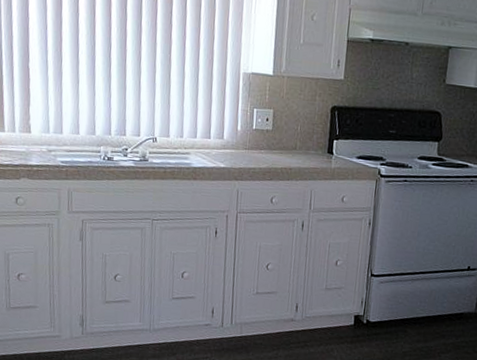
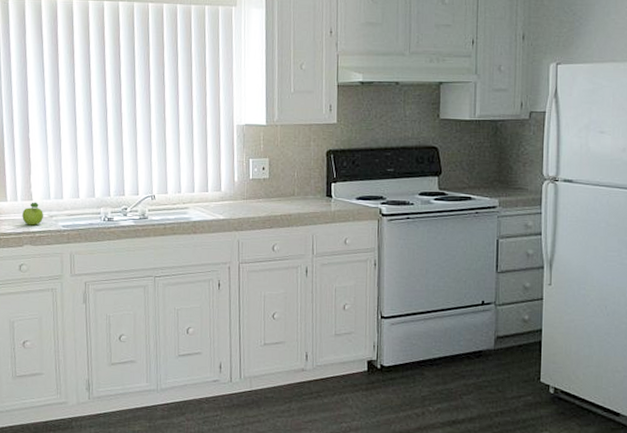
fruit: none [20,134,42,159] -> present [22,202,43,226]

